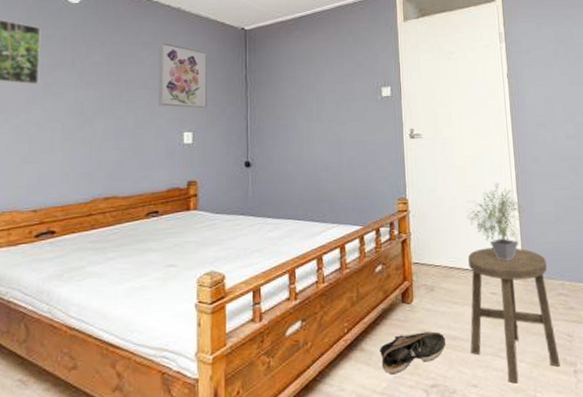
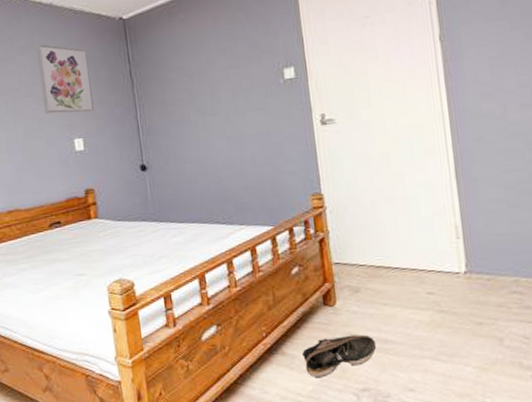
potted plant: present [466,183,524,261] -> none [394,169,466,257]
stool: present [468,248,560,384] -> none [398,242,515,388]

